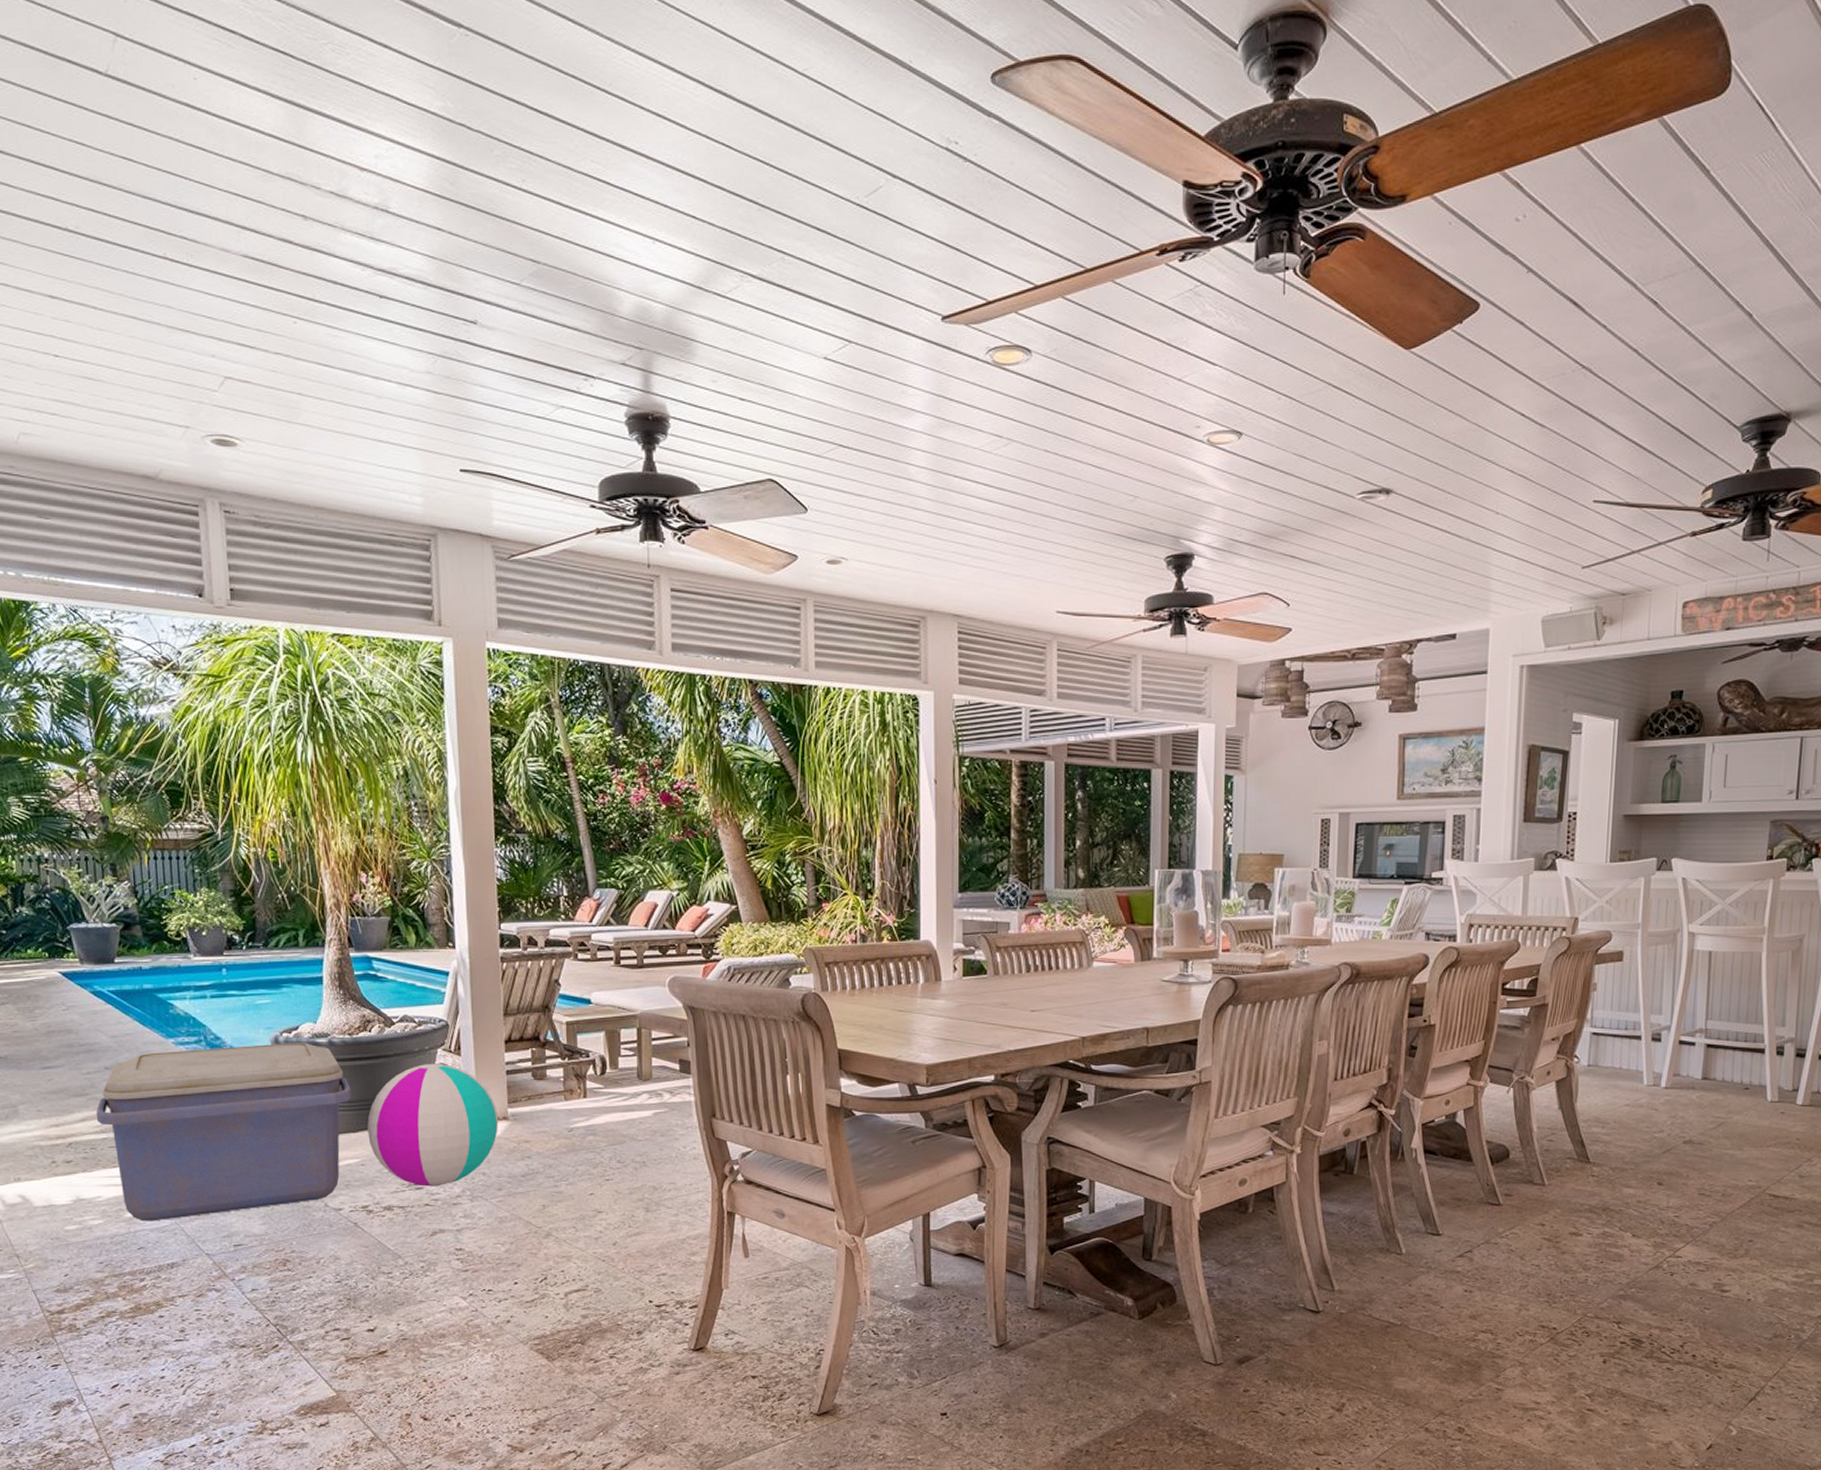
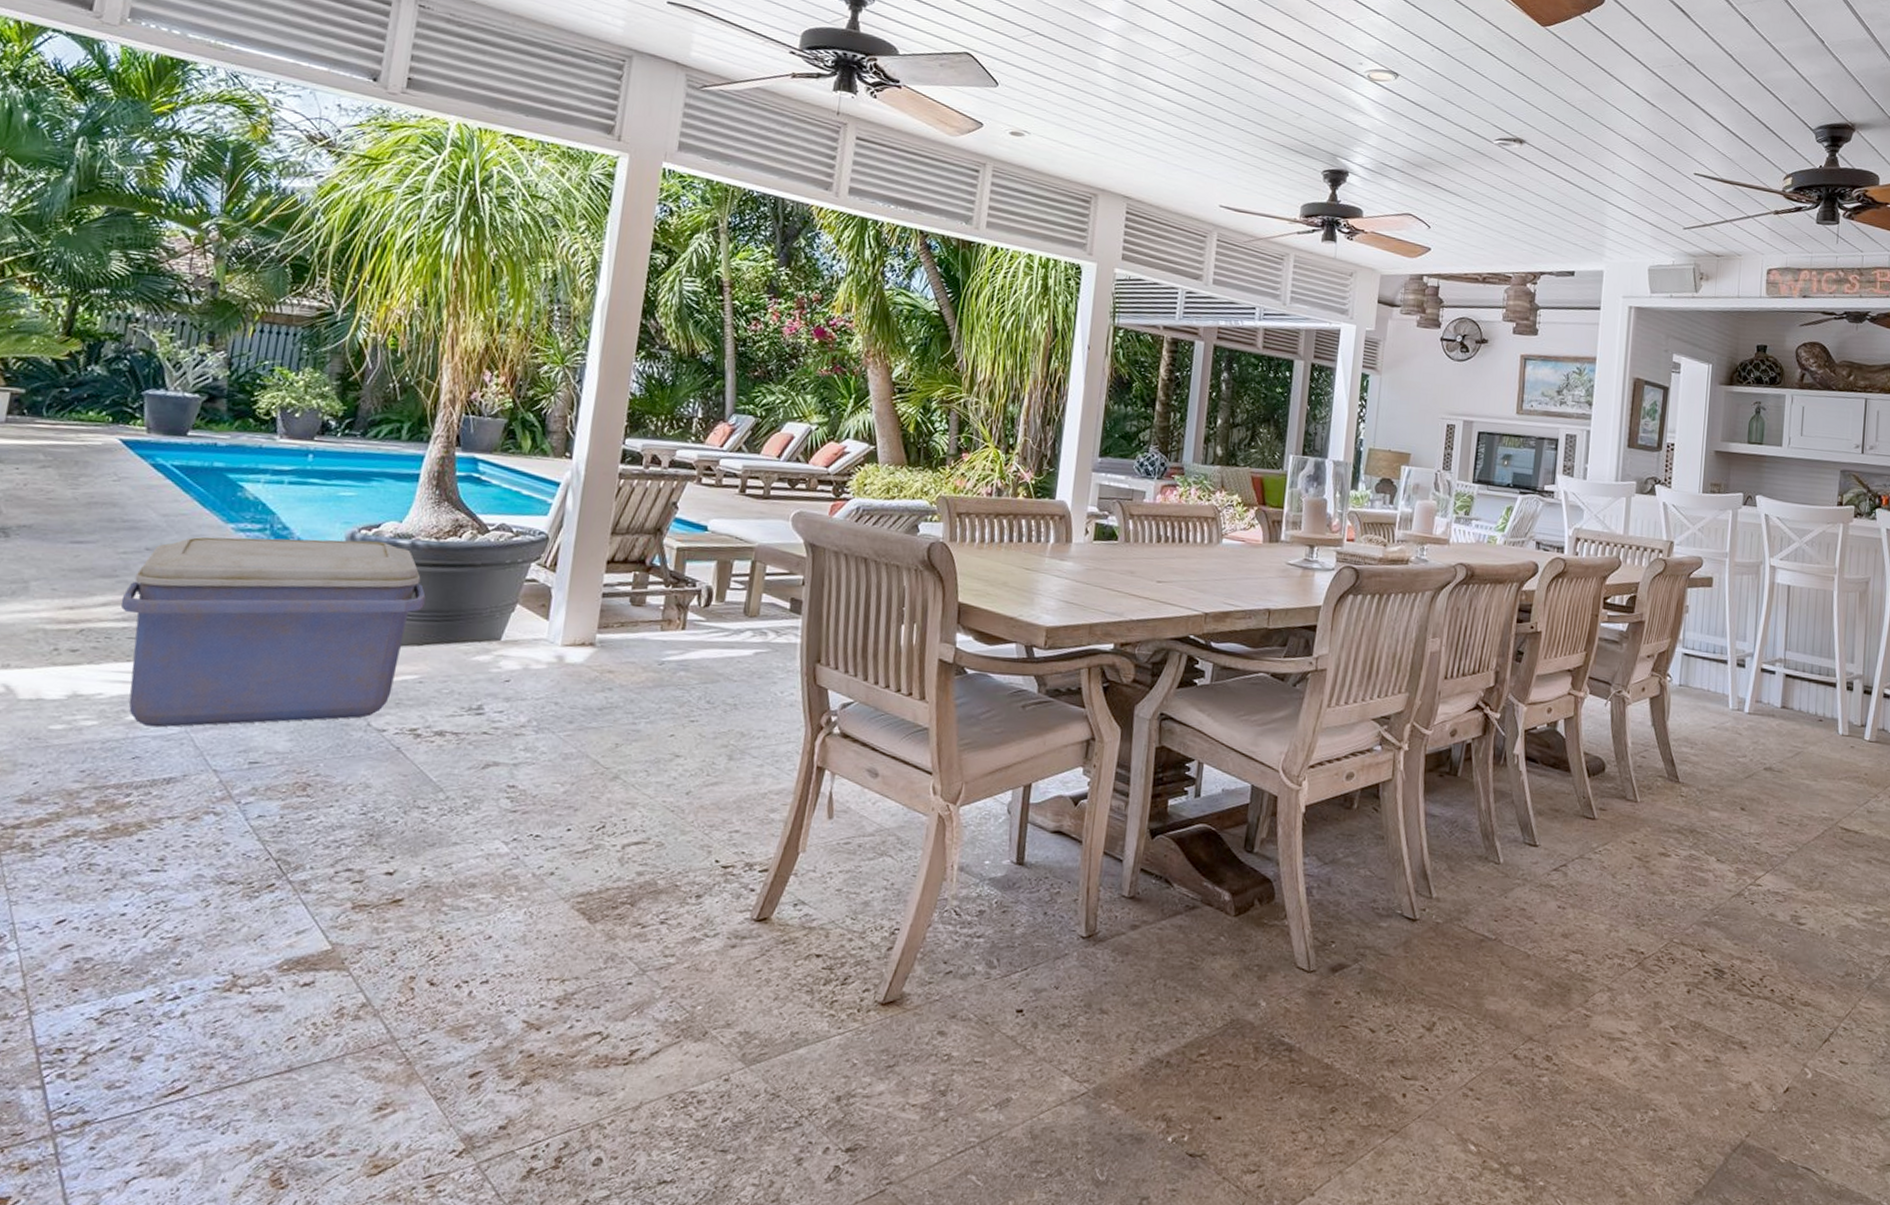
beach ball: present [367,1063,499,1187] -> none [433,577,585,714]

